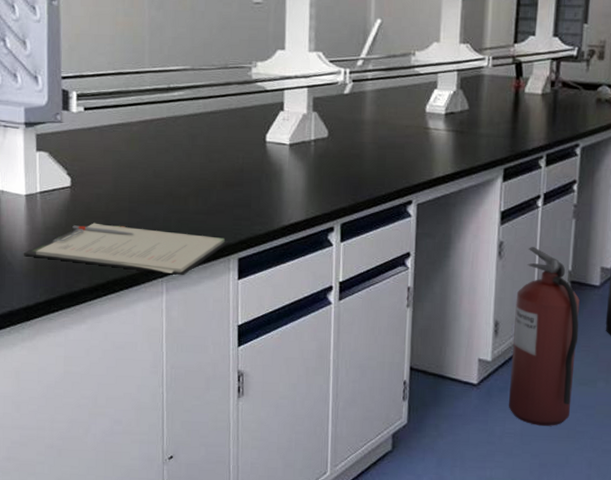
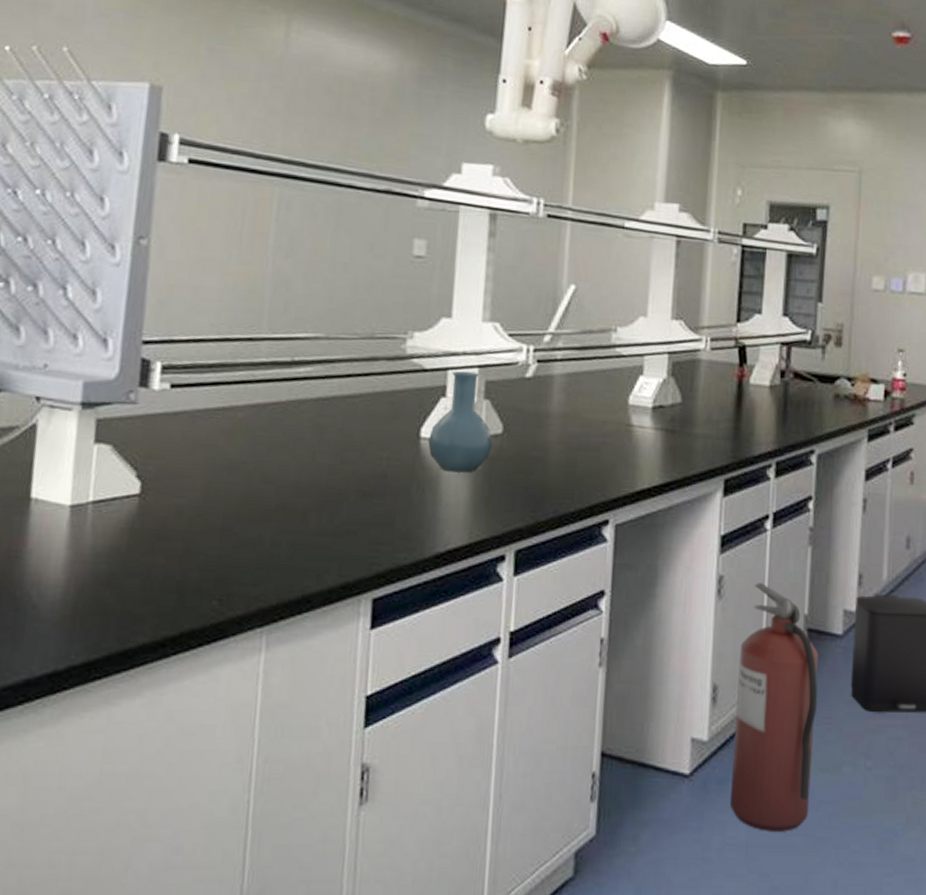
clipboard: present [23,223,229,276] -> none [56,547,361,625]
flask: none [272,90,321,167] -> present [428,370,493,473]

